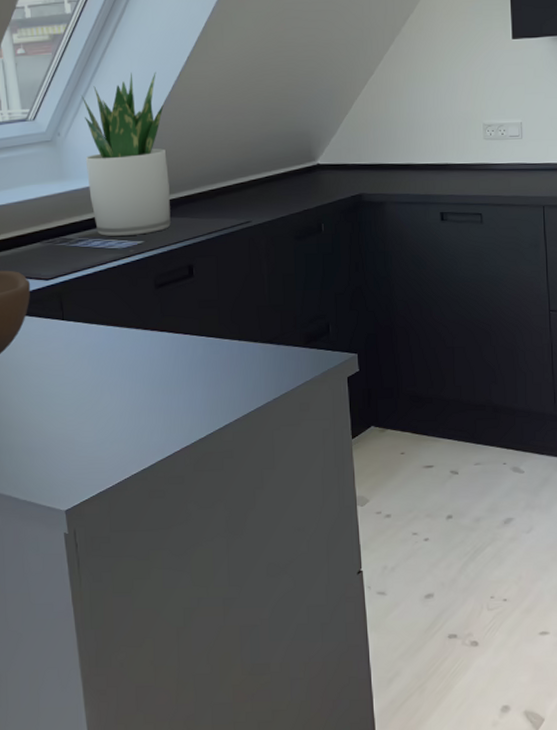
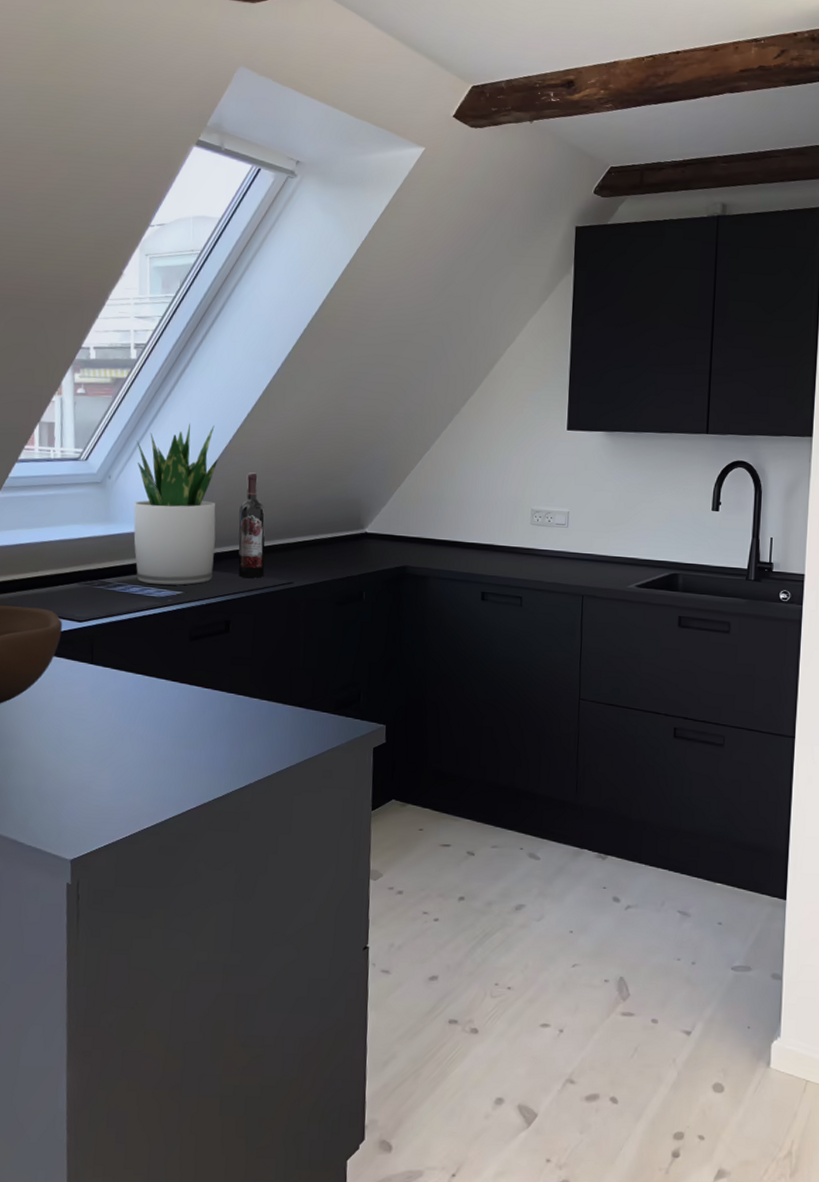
wine bottle: none [190,115,222,222] -> present [238,472,266,579]

